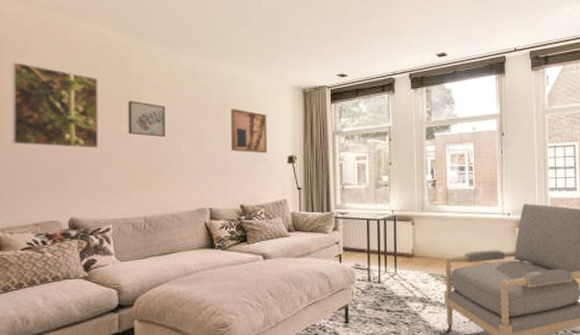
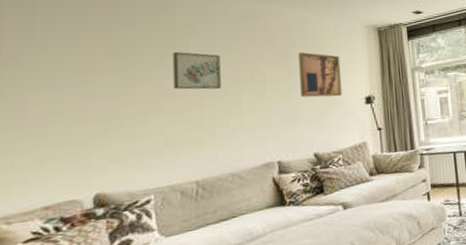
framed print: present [11,62,98,149] -> none [11,17,134,114]

